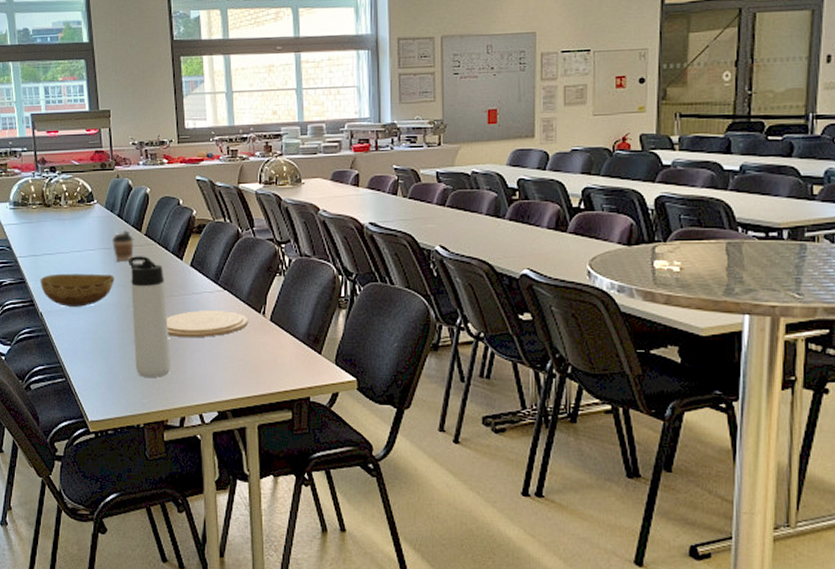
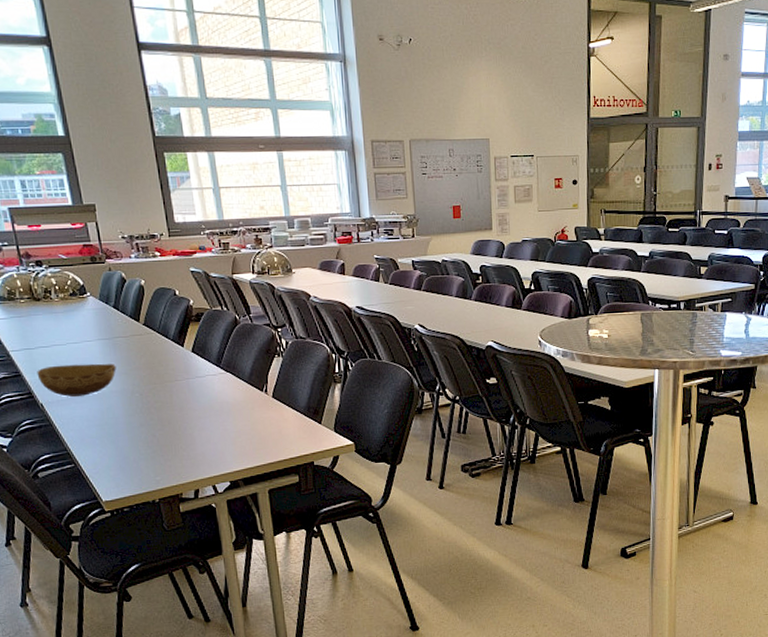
coffee cup: present [111,229,134,261] -> none [109,320,133,351]
thermos bottle: present [129,256,171,377] -> none [129,344,181,457]
plate: present [166,309,249,337] -> none [173,390,253,418]

